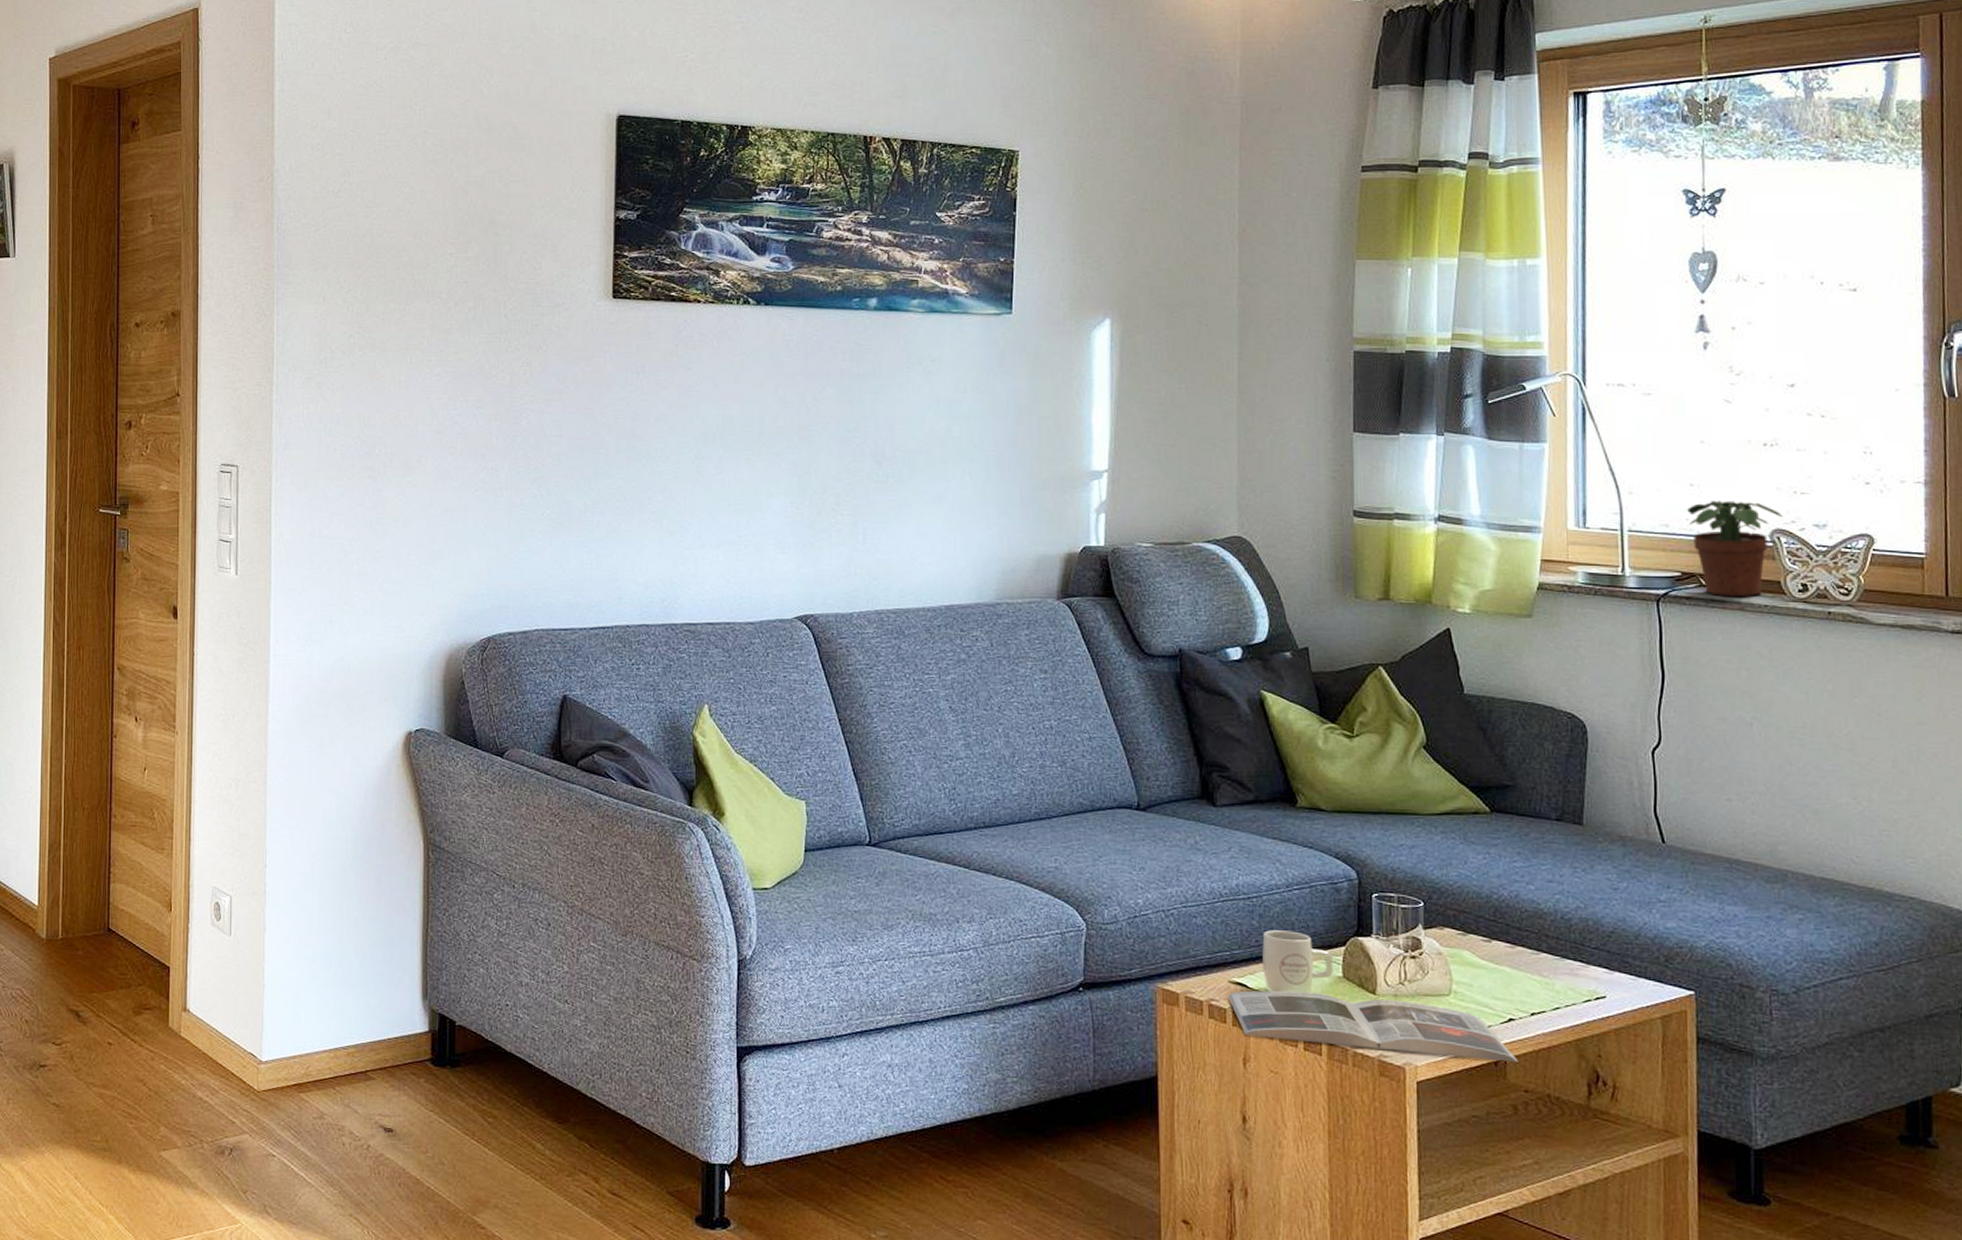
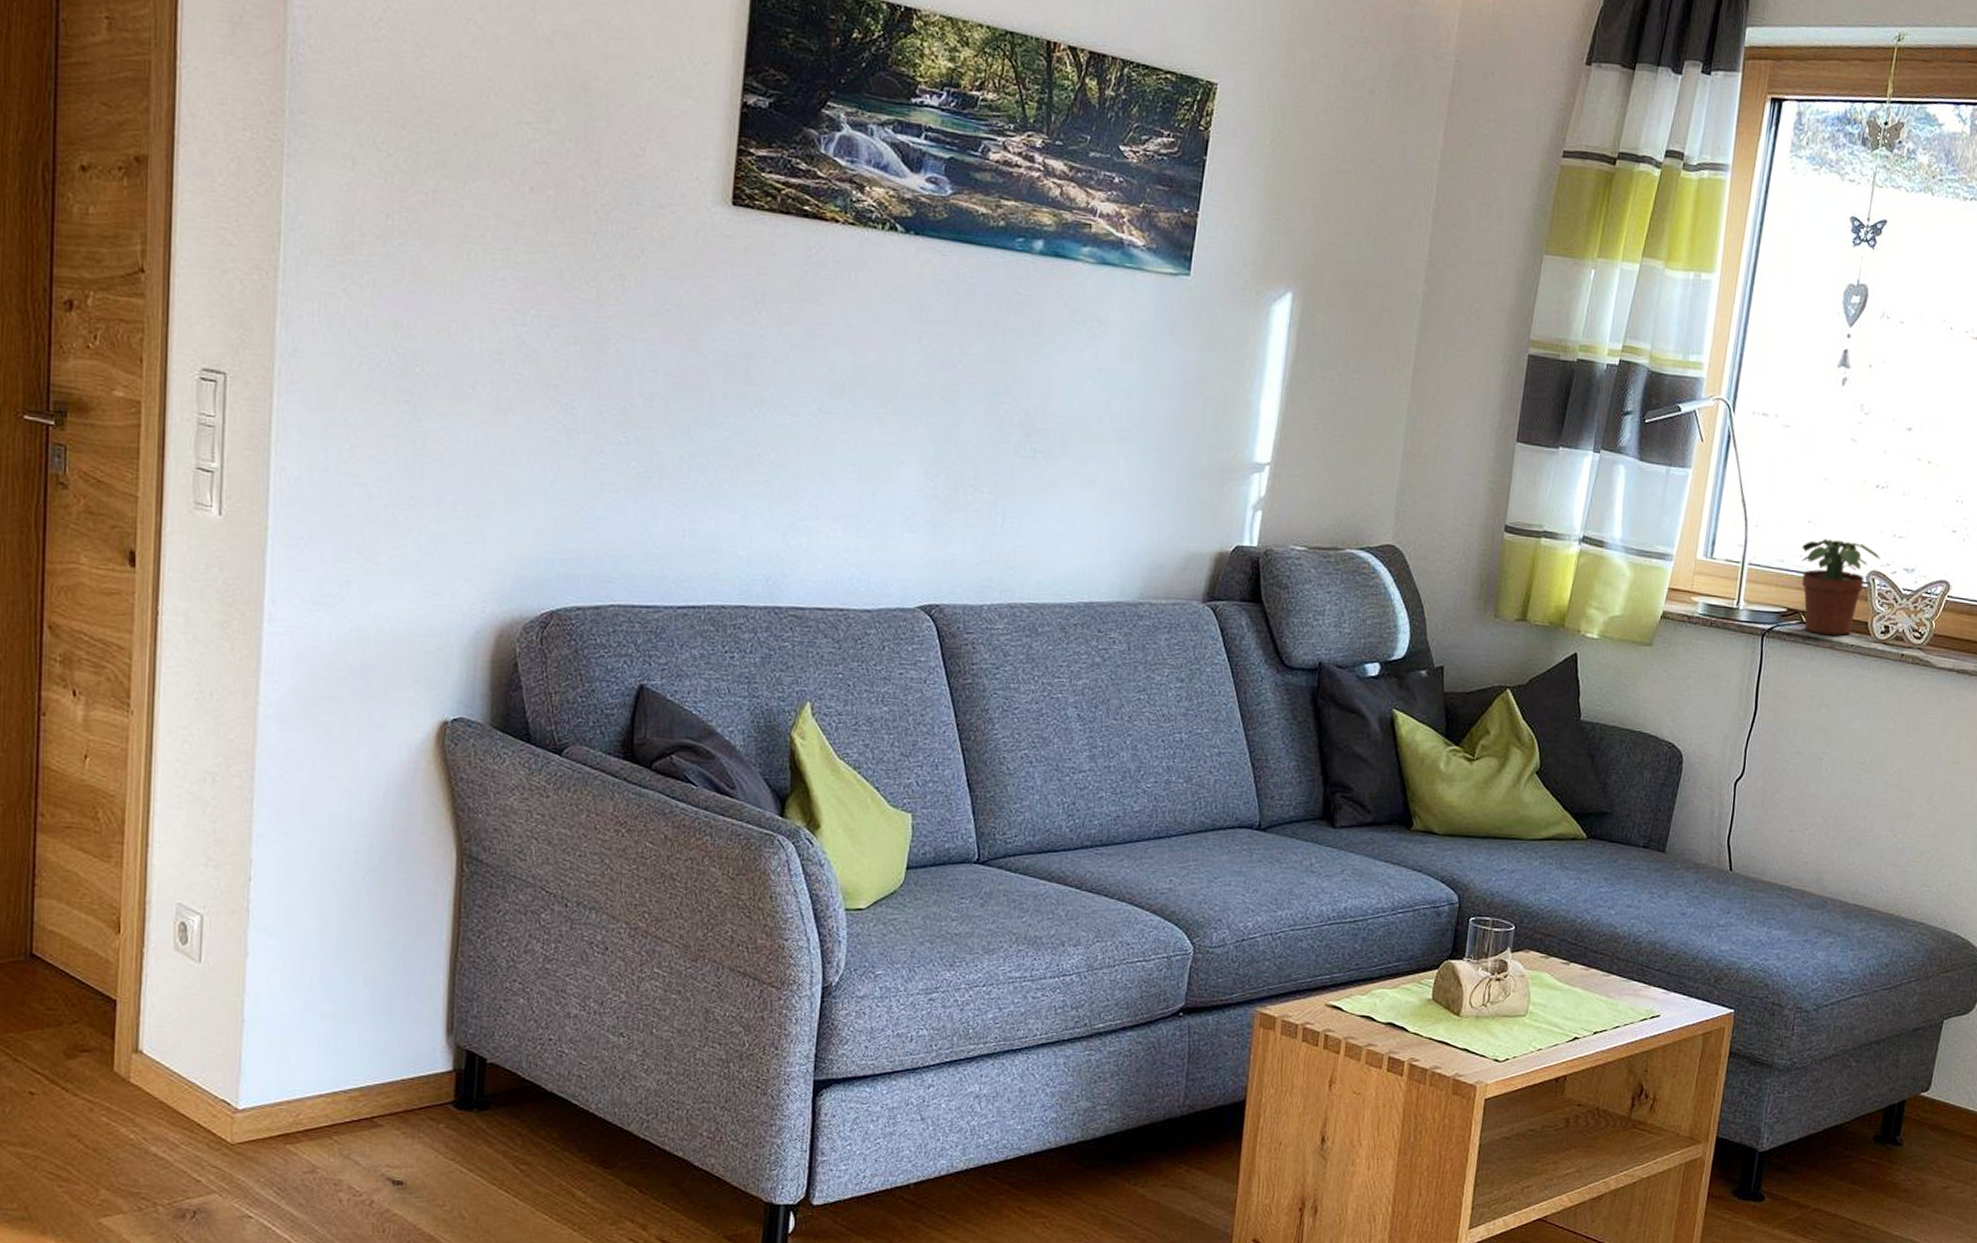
magazine: present [1227,990,1519,1063] -> none [1322,1013,1577,1079]
mug: present [1262,930,1333,994] -> none [1358,953,1425,1017]

